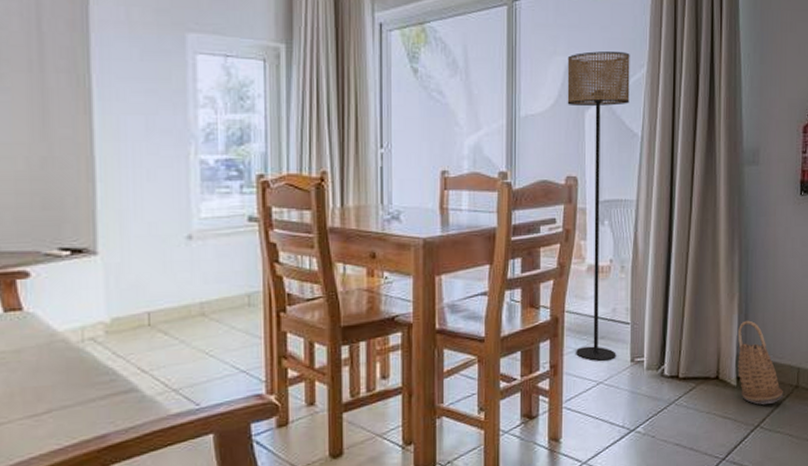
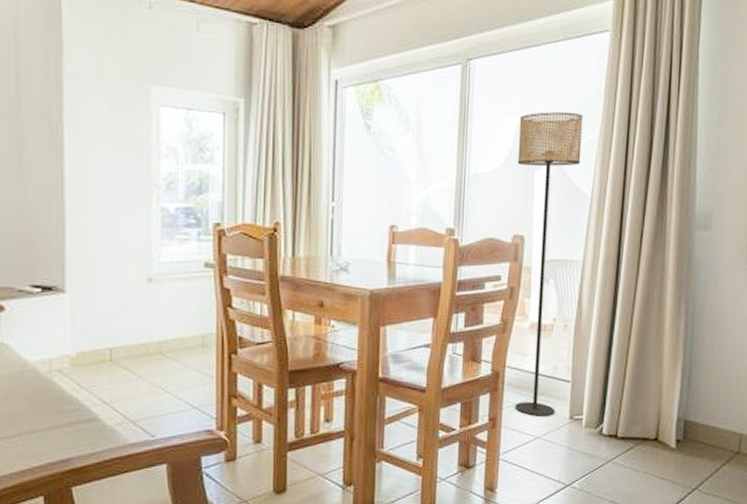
basket: present [738,320,783,405] -> none [678,384,724,468]

